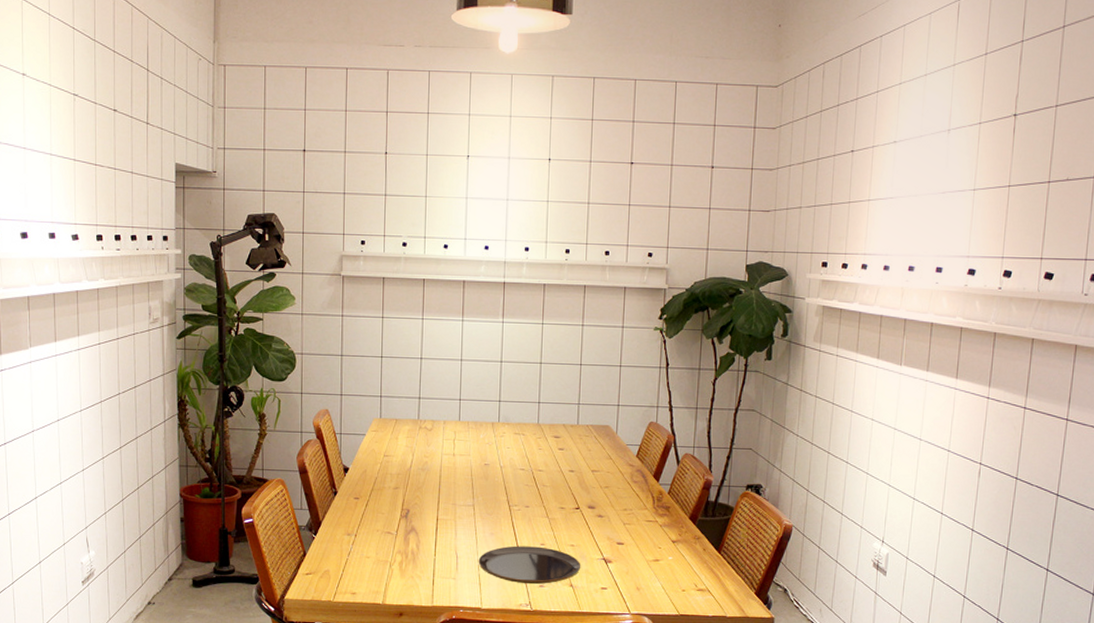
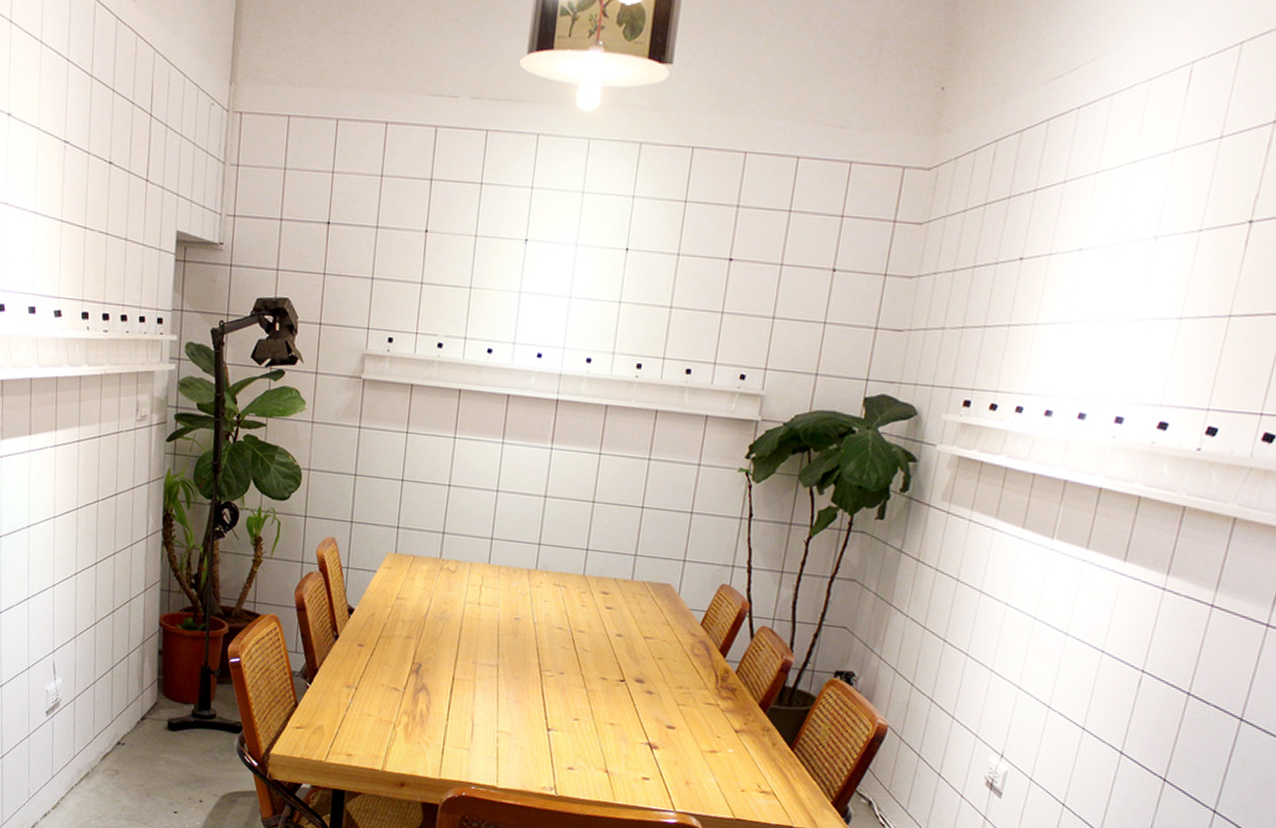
plate: present [478,546,581,585] -> none [497,718,621,767]

